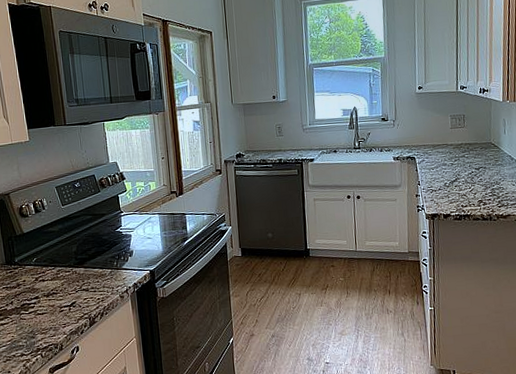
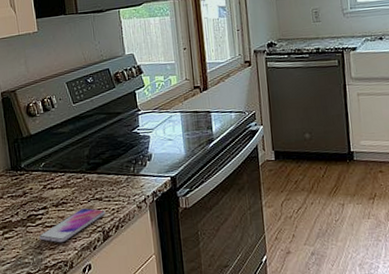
smartphone: none [32,298,92,328] -> present [39,208,106,243]

